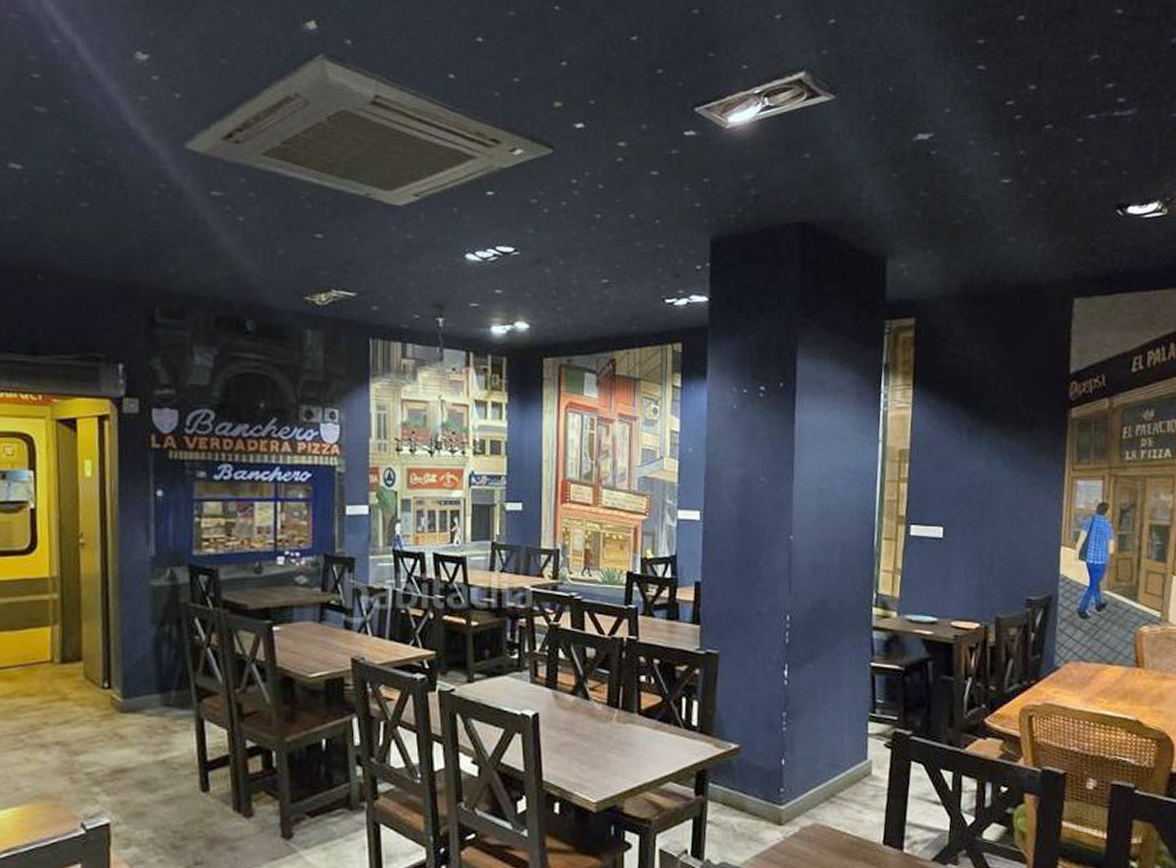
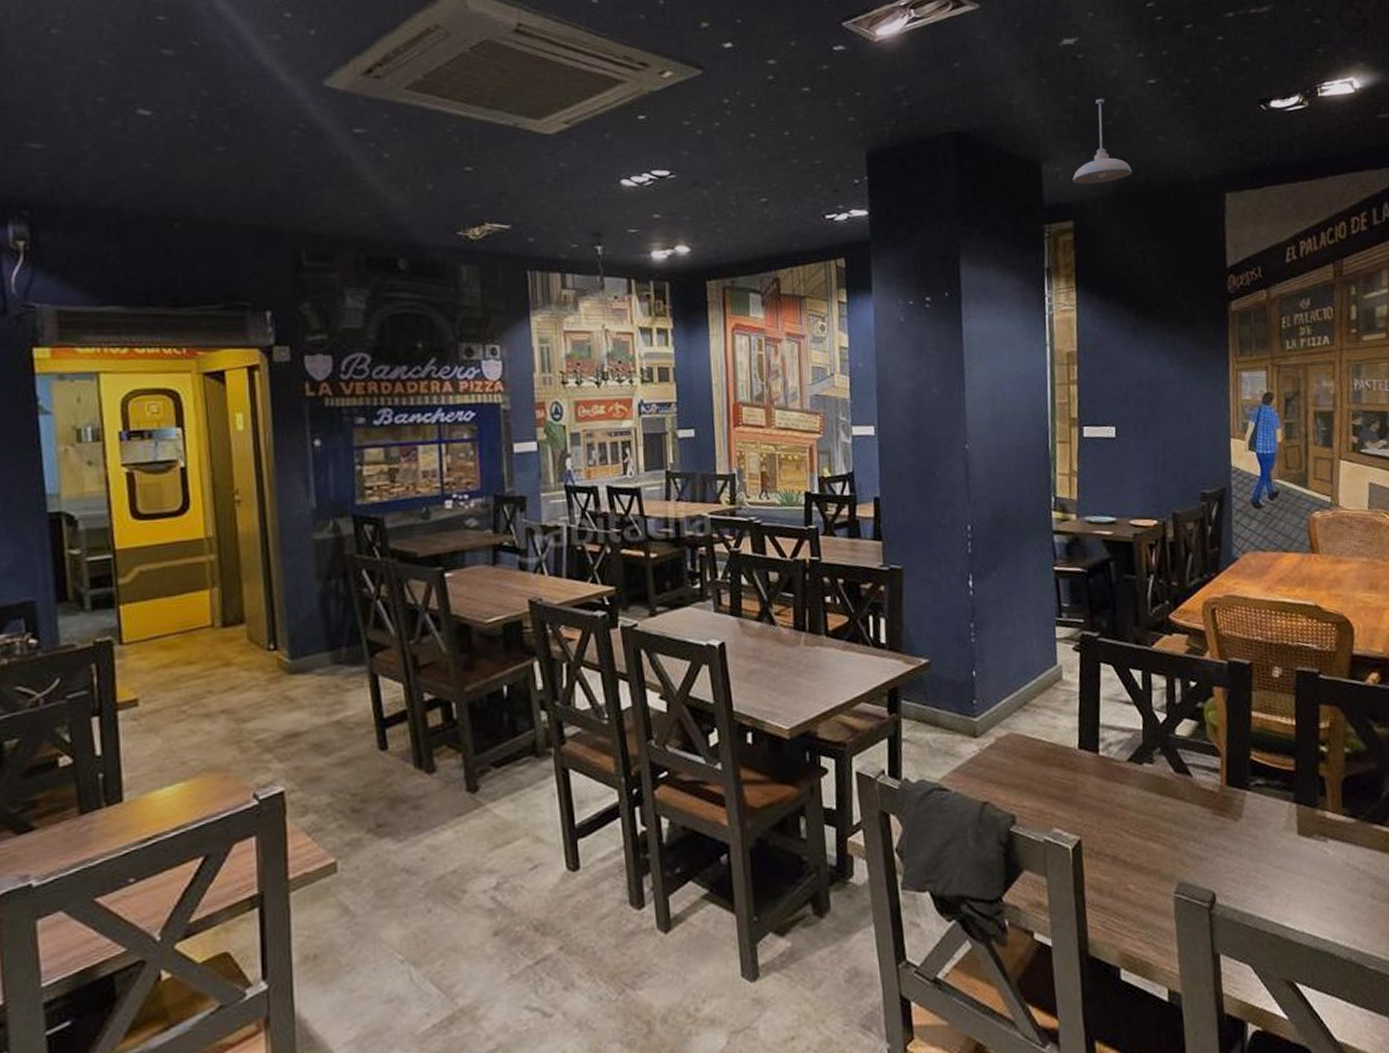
pendant light: none [918,195,979,282] -> present [1073,98,1132,184]

